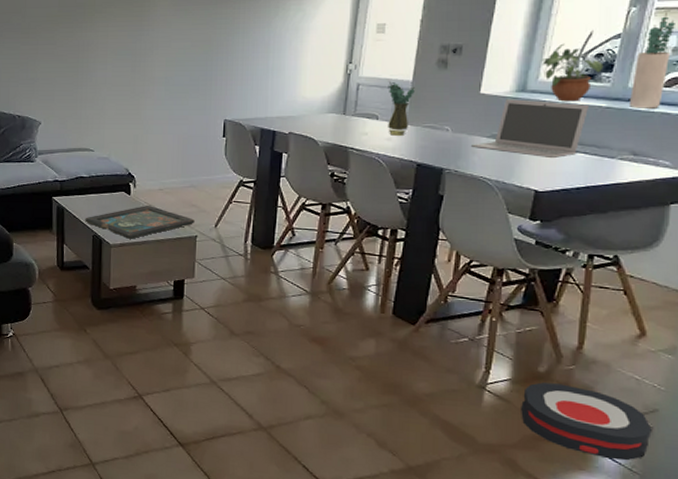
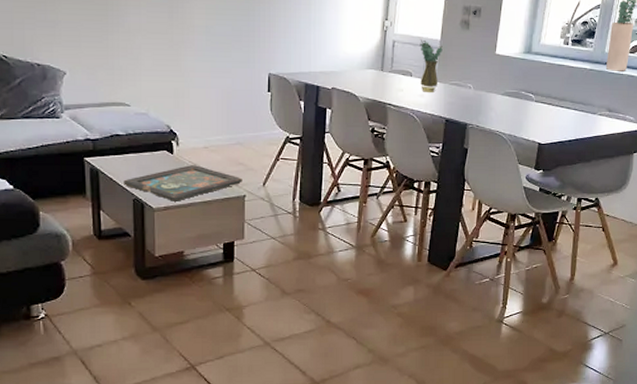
laptop: present [471,99,590,158] -> none [489,60,578,113]
robot vacuum: present [521,382,652,461] -> none [530,311,621,370]
potted plant: present [541,43,604,102] -> none [542,11,588,64]

